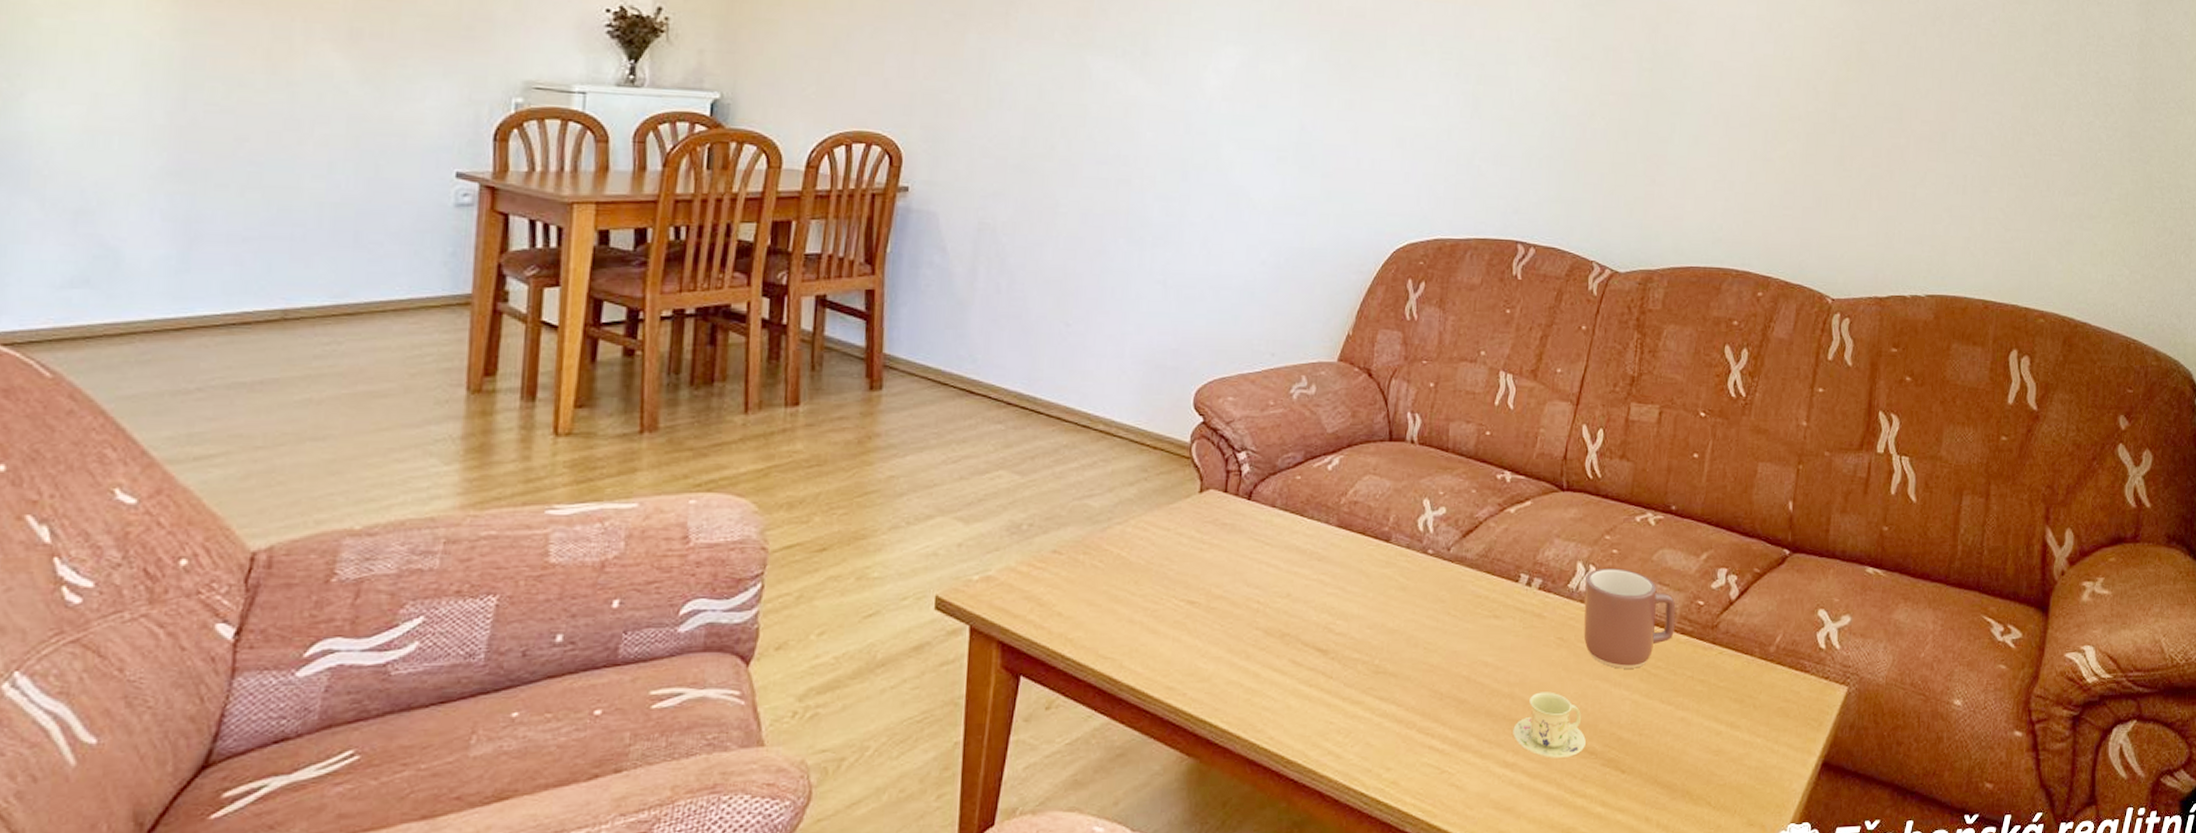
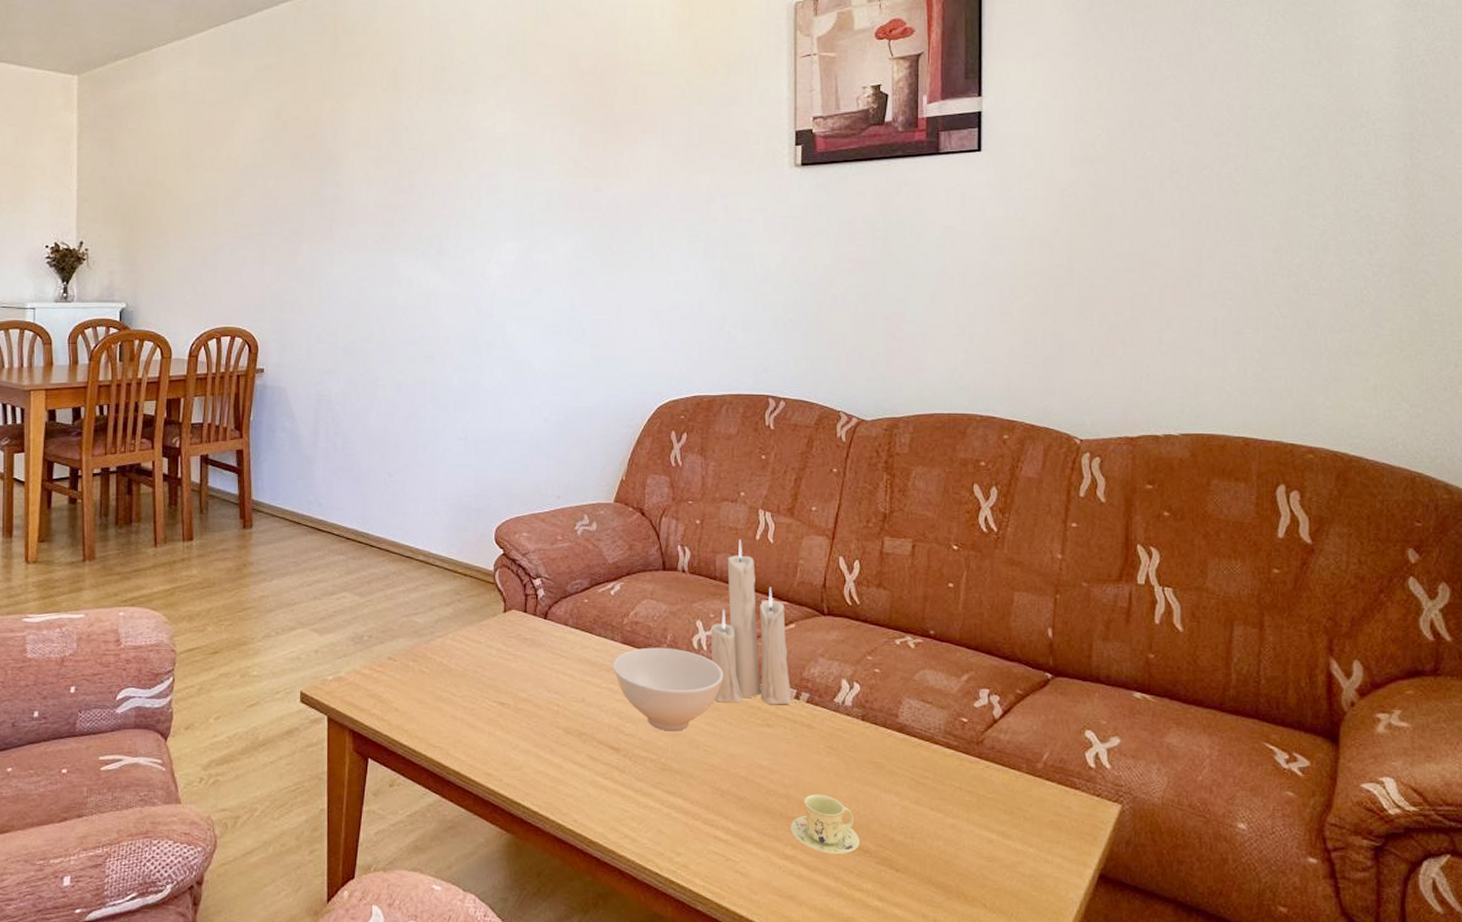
bowl: none [1325,531,1451,628] -> present [613,647,724,732]
candle: none [1438,405,1523,594] -> present [710,539,791,705]
mug: present [1583,567,1676,669] -> none [851,685,940,777]

